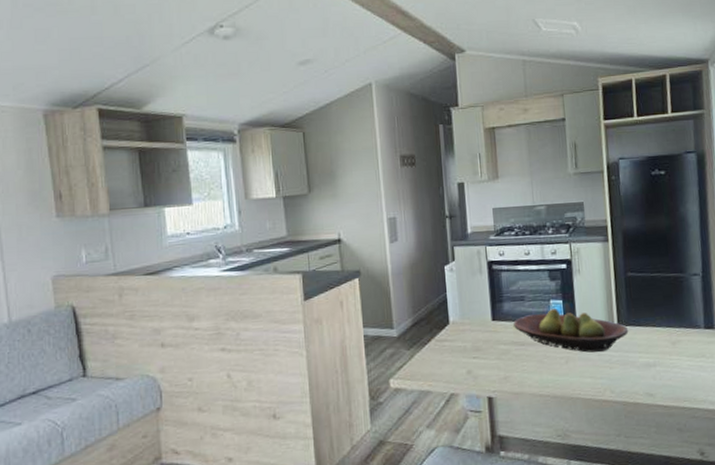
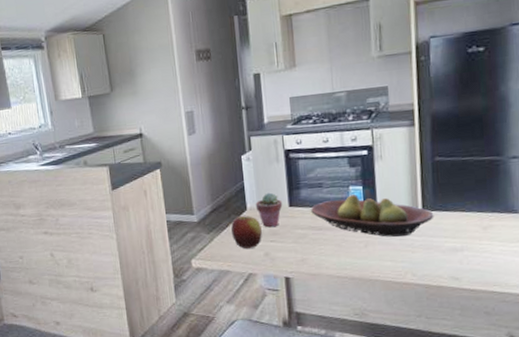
apple: none [433,330,465,367] -> present [231,216,262,250]
potted succulent: none [458,305,486,343] -> present [255,192,283,228]

